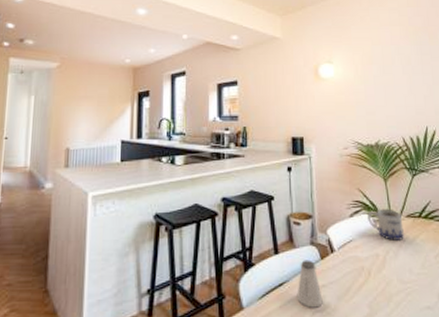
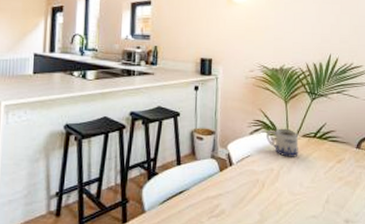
saltshaker: present [297,260,323,308] -> none [195,171,219,214]

